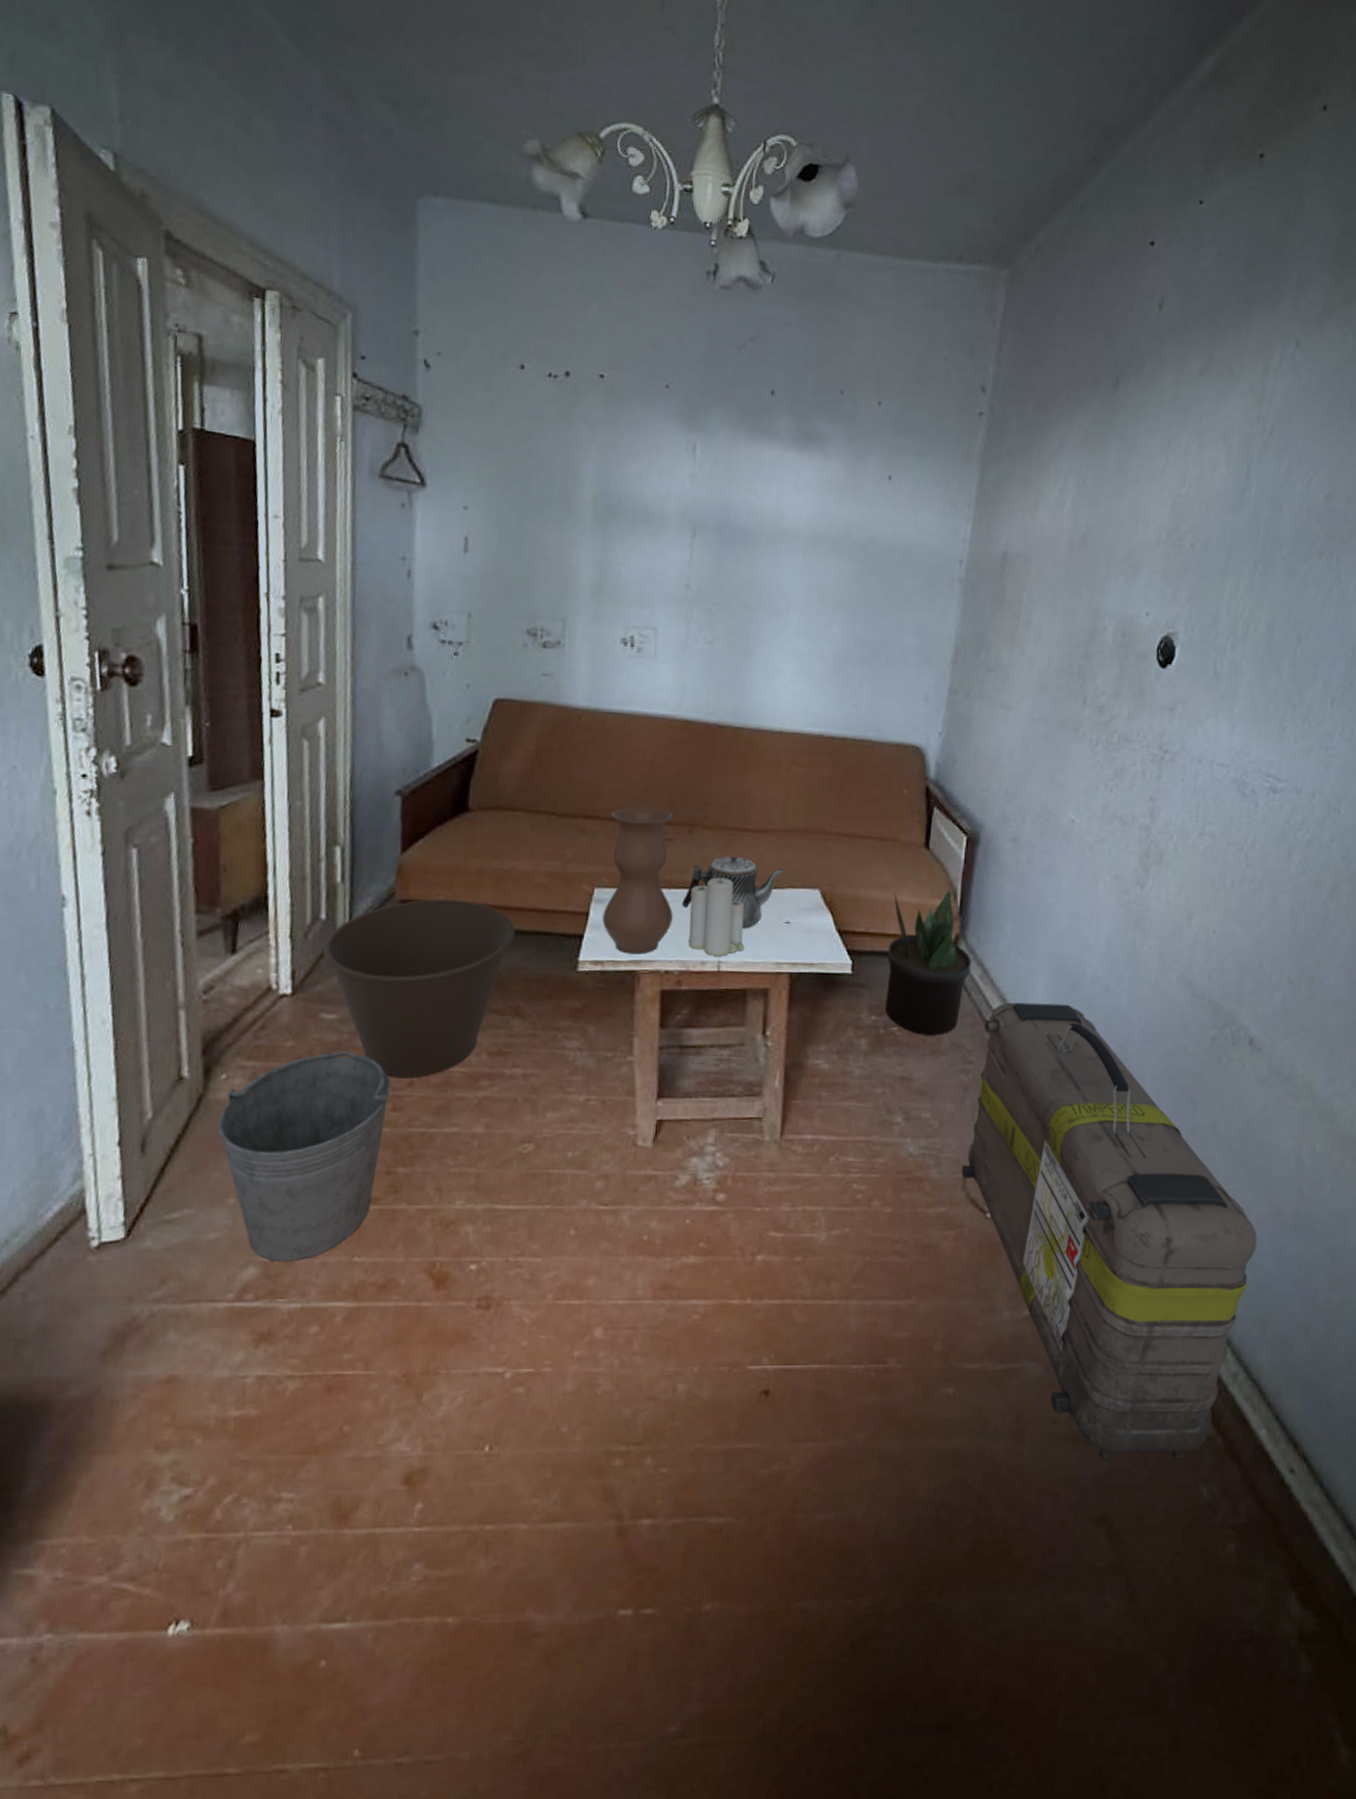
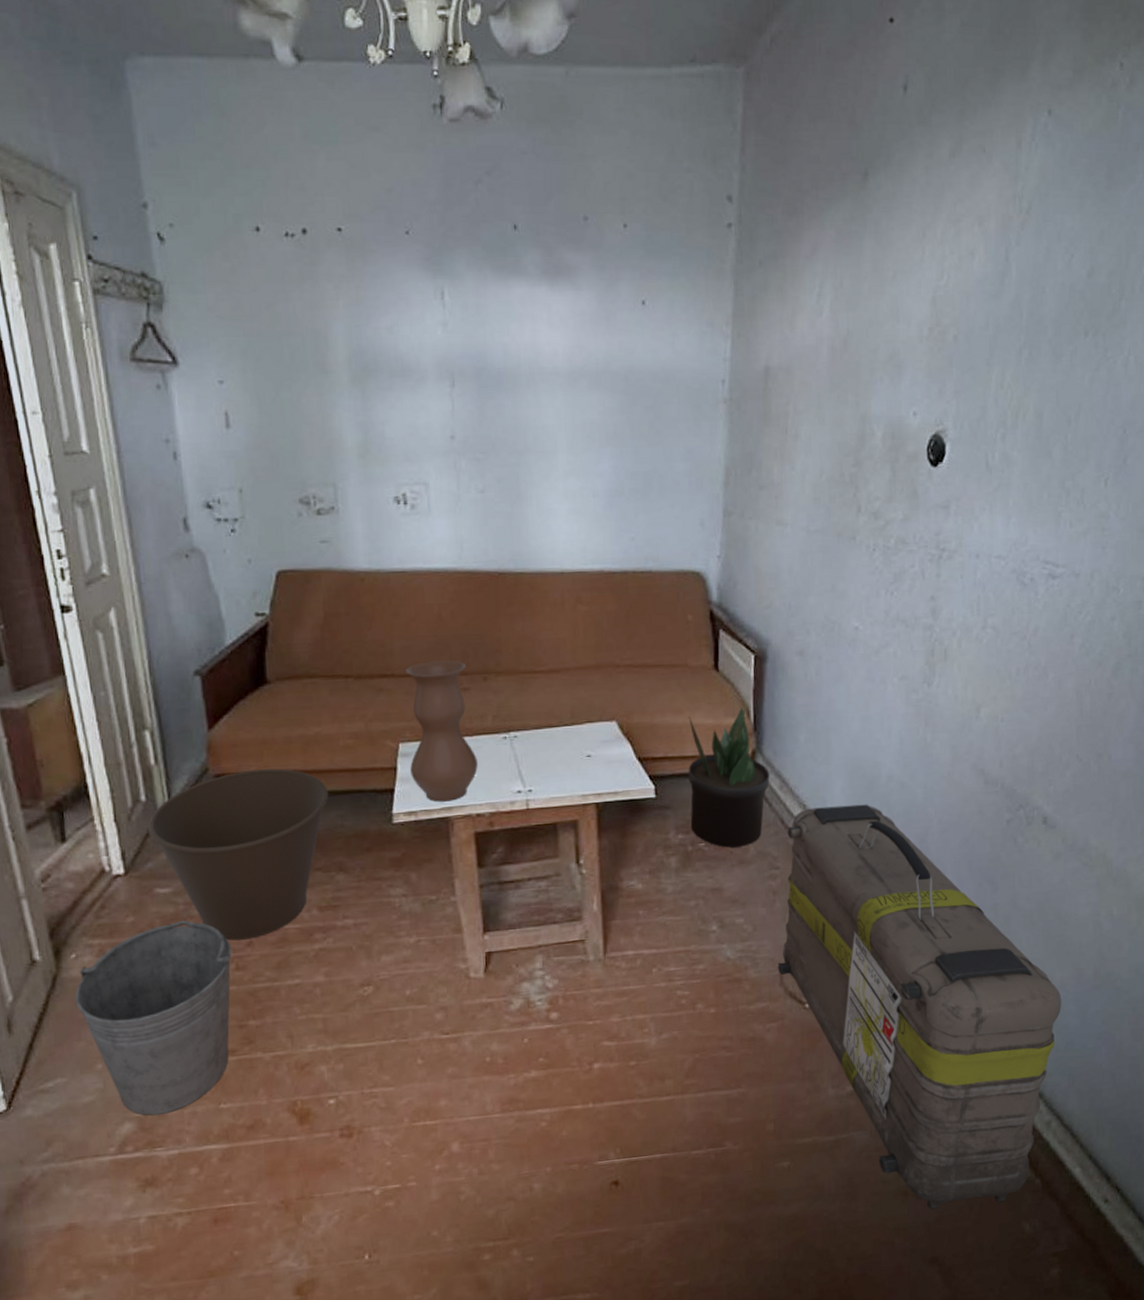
teapot: present [682,855,786,929] -> none [485,698,581,766]
candle: present [689,872,745,956] -> none [492,715,550,795]

